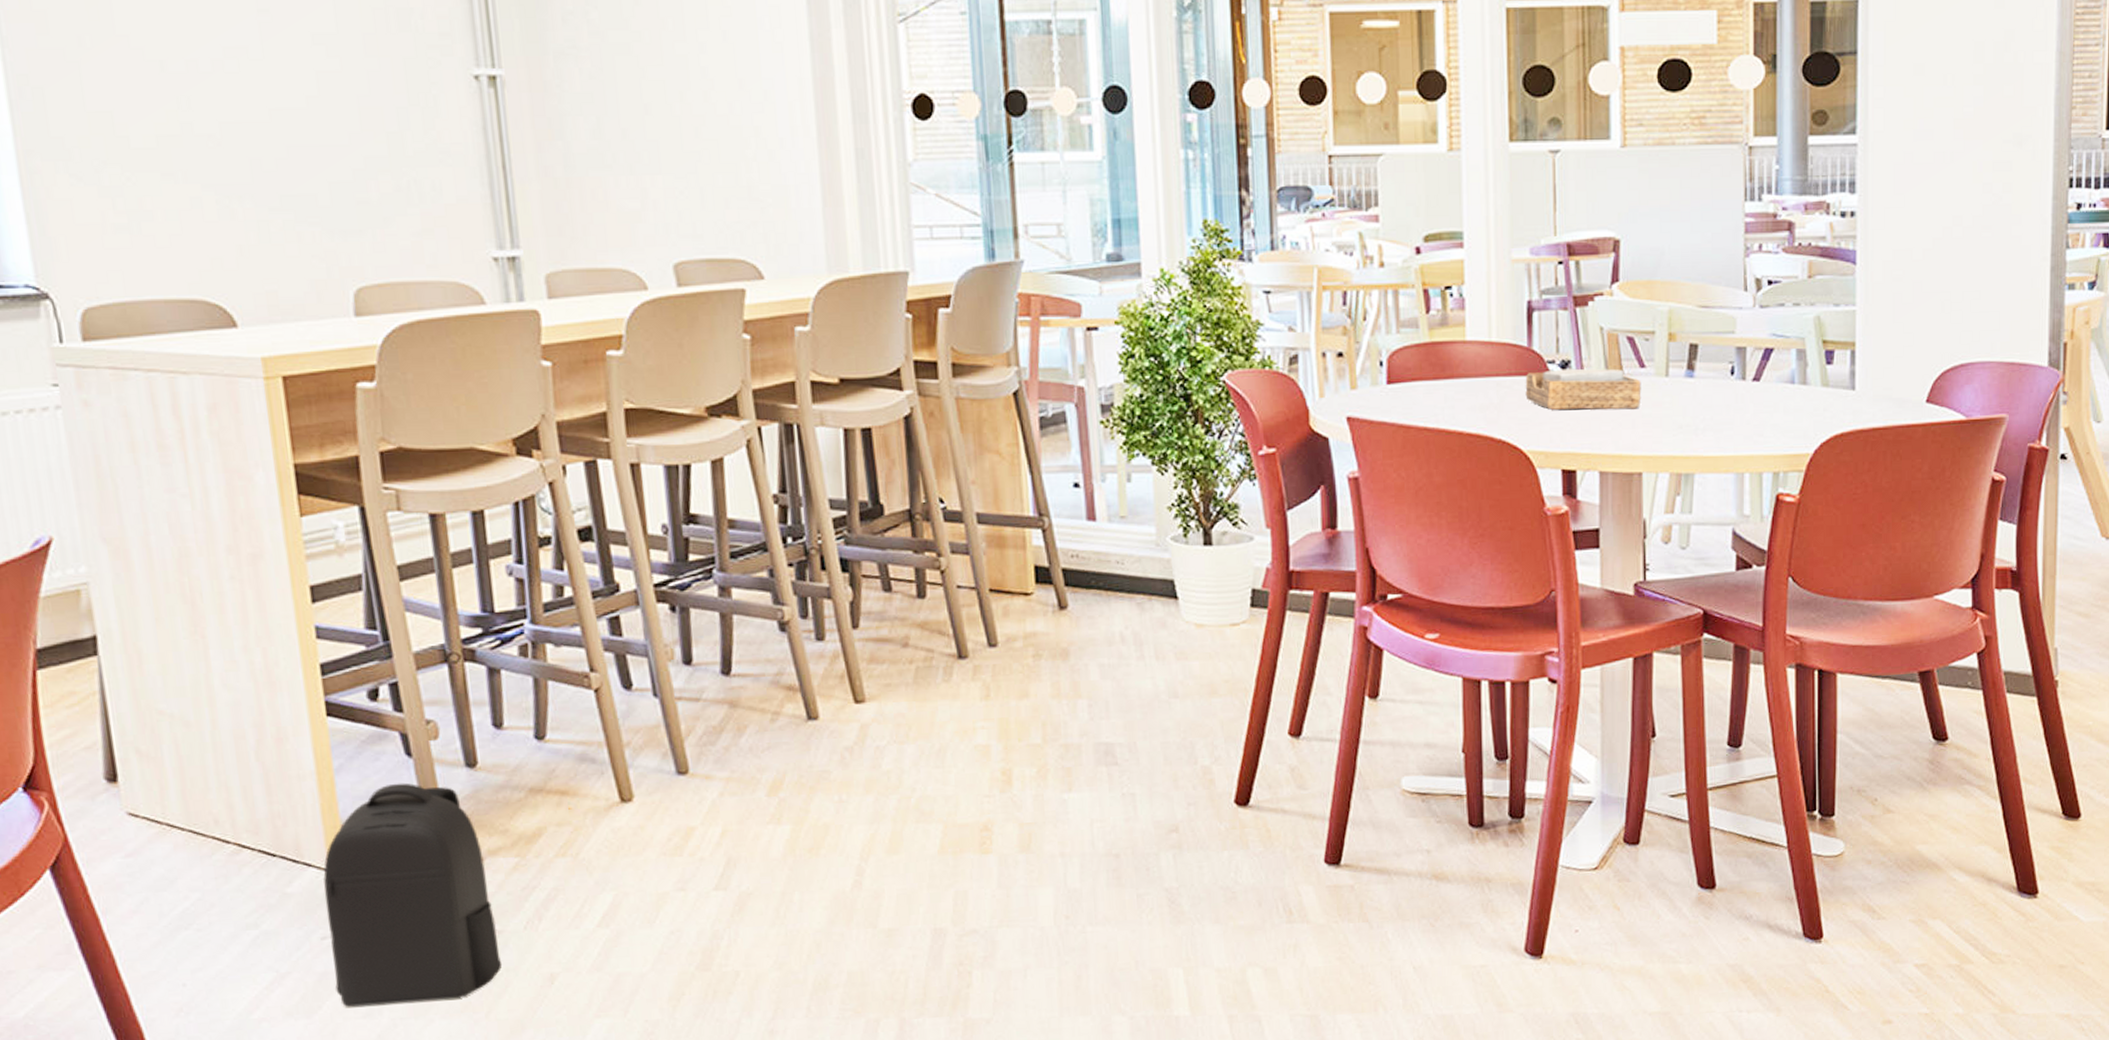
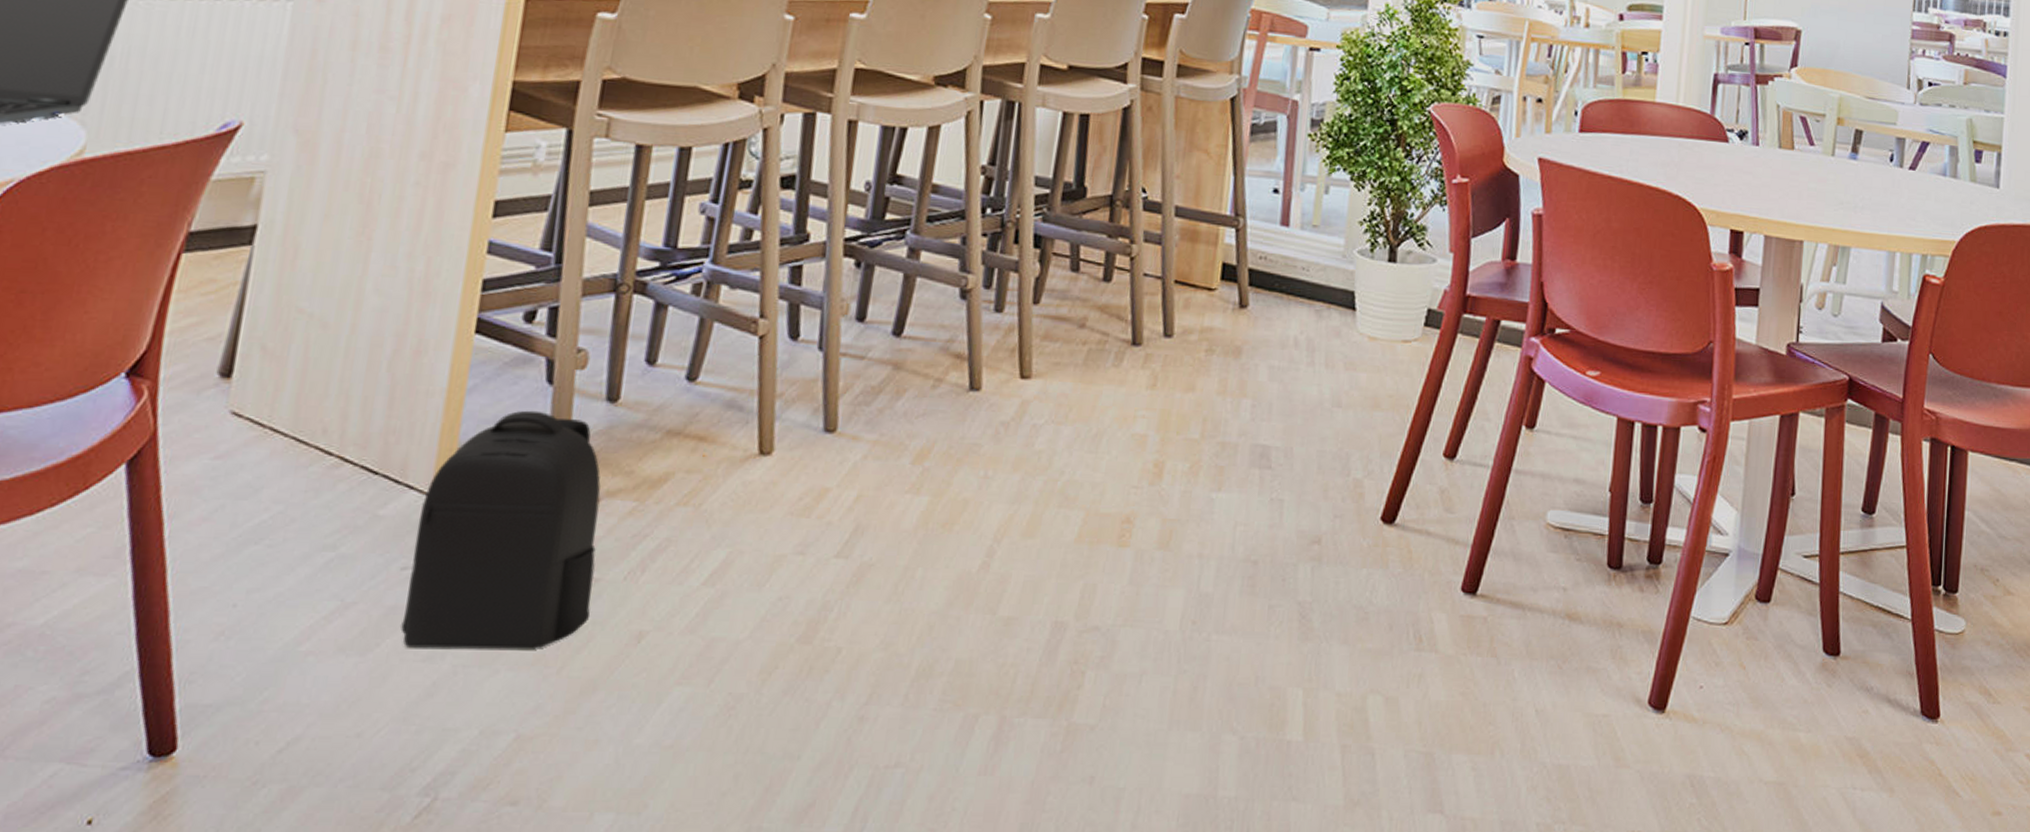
napkin holder: present [1525,368,1642,411] -> none [1704,137,1810,182]

